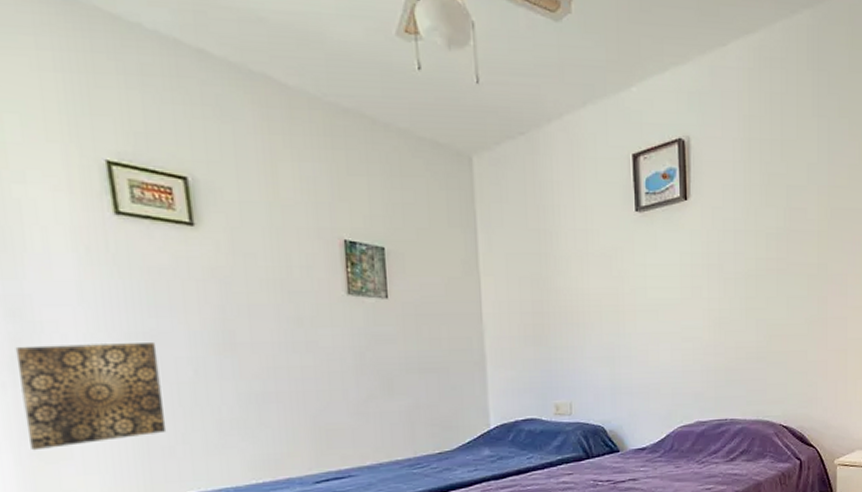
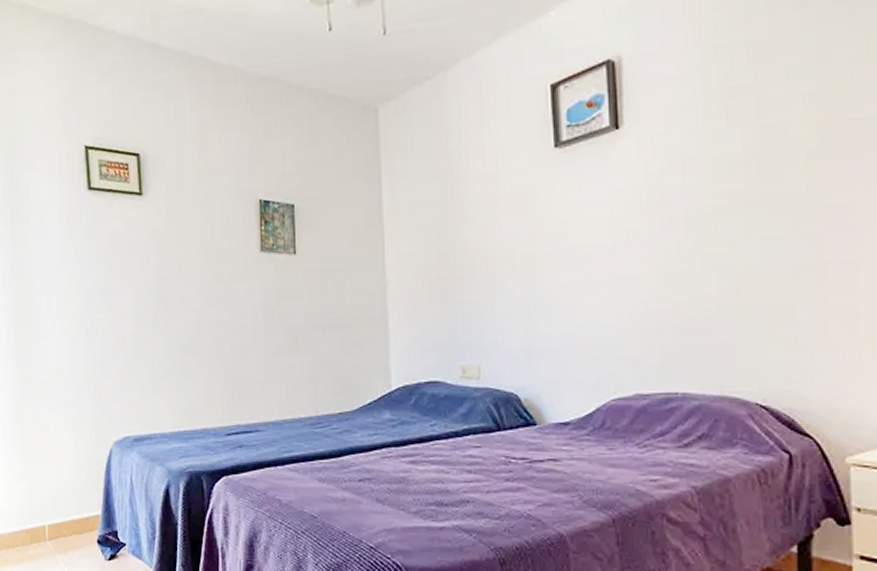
wall art: present [15,343,167,451] -> none [17,299,114,390]

